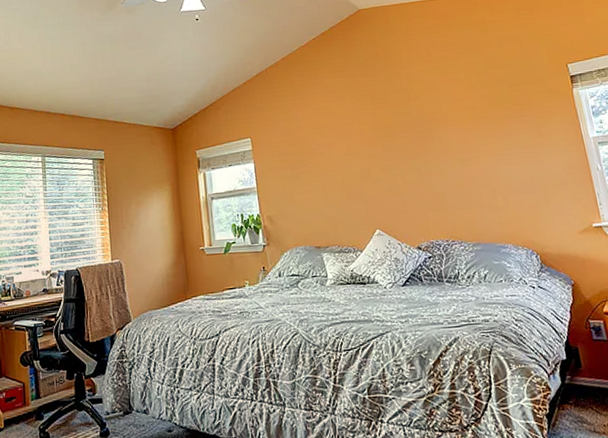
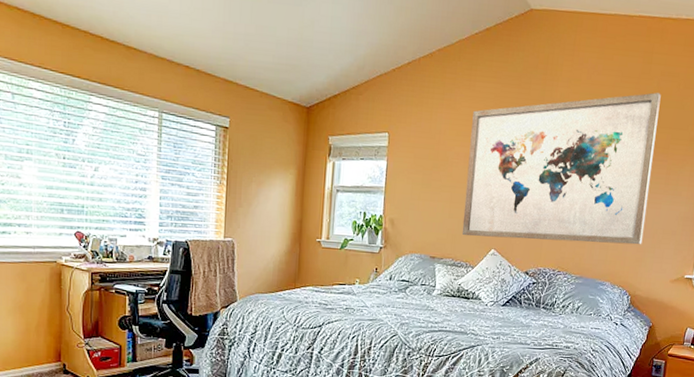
wall art: none [327,56,534,221] -> present [461,92,661,245]

